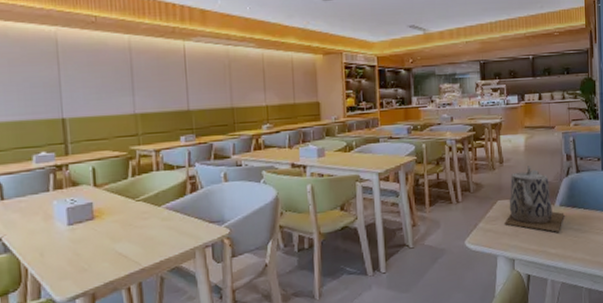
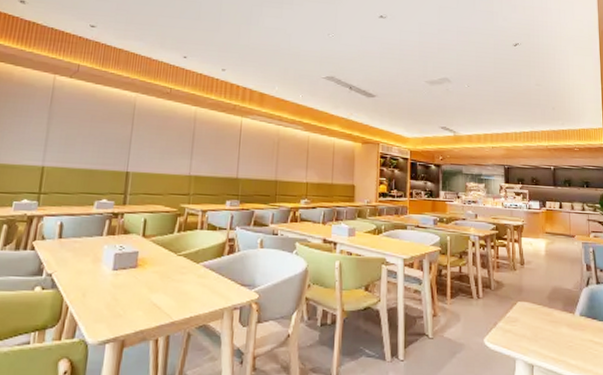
teapot: present [504,166,564,232] -> none [524,271,585,343]

